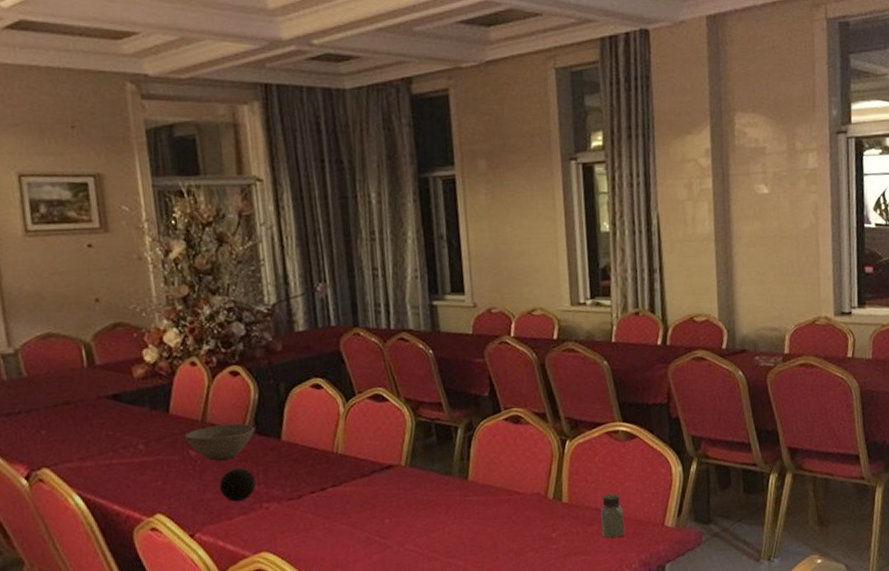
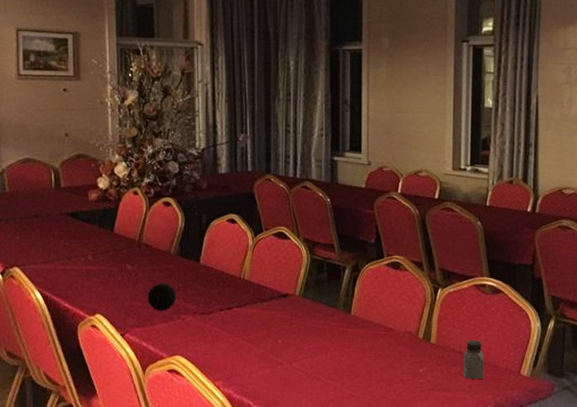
bowl: present [184,423,255,461] -> none [124,246,179,275]

